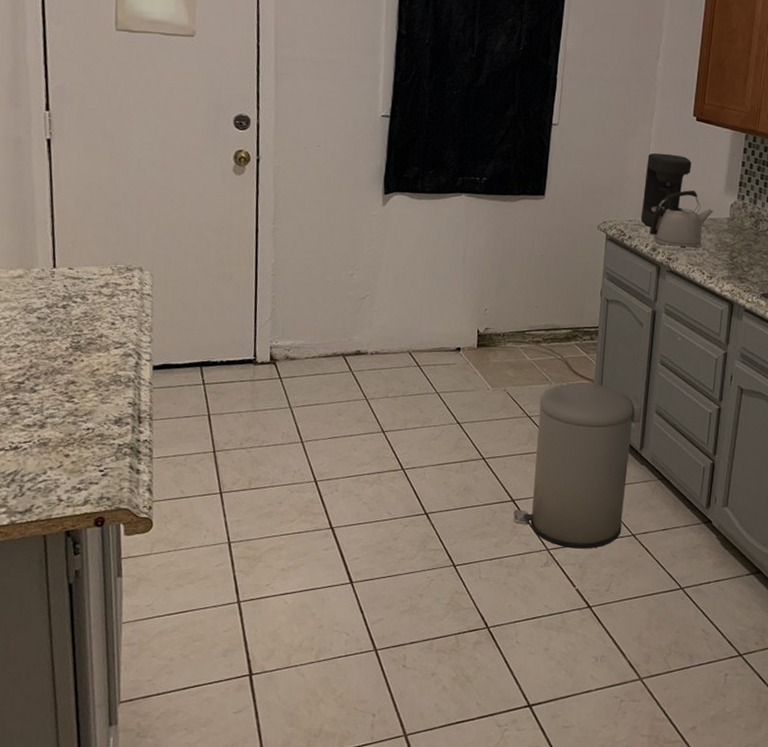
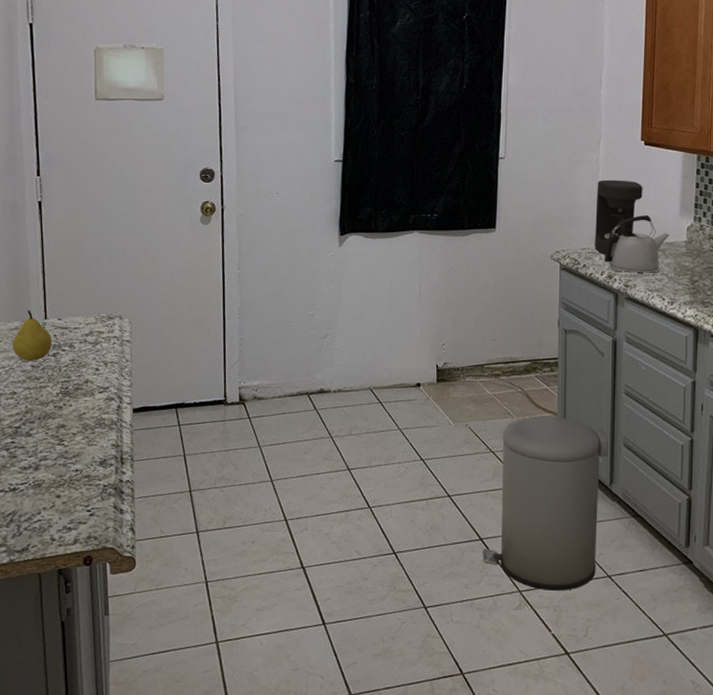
fruit: none [15,257,62,312] -> present [12,310,52,361]

